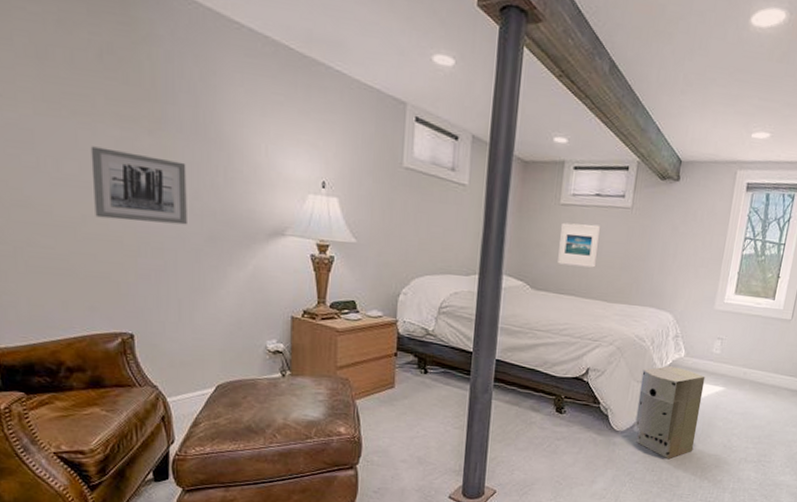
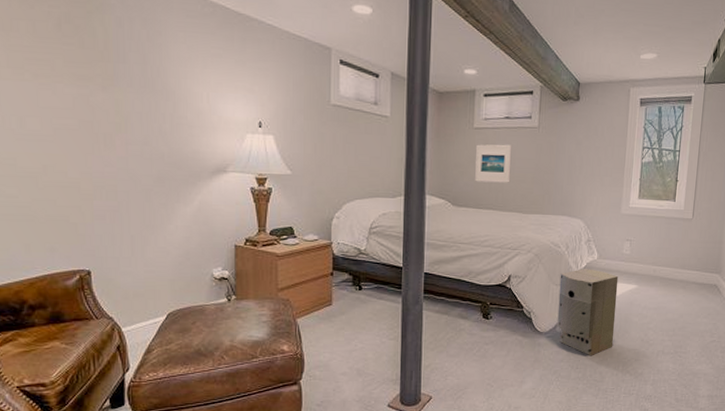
wall art: present [90,146,187,225] -> none [50,104,138,168]

